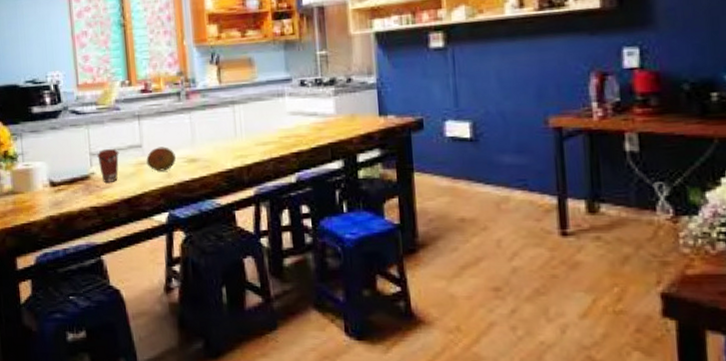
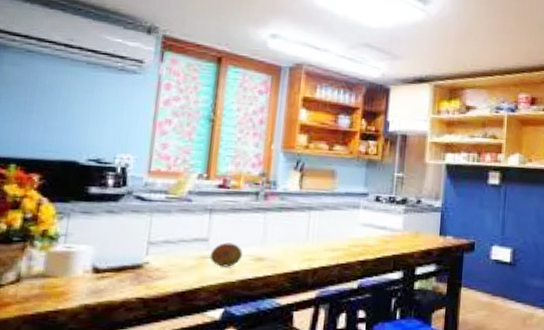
coffee cup: present [97,149,119,183] -> none [156,239,182,274]

